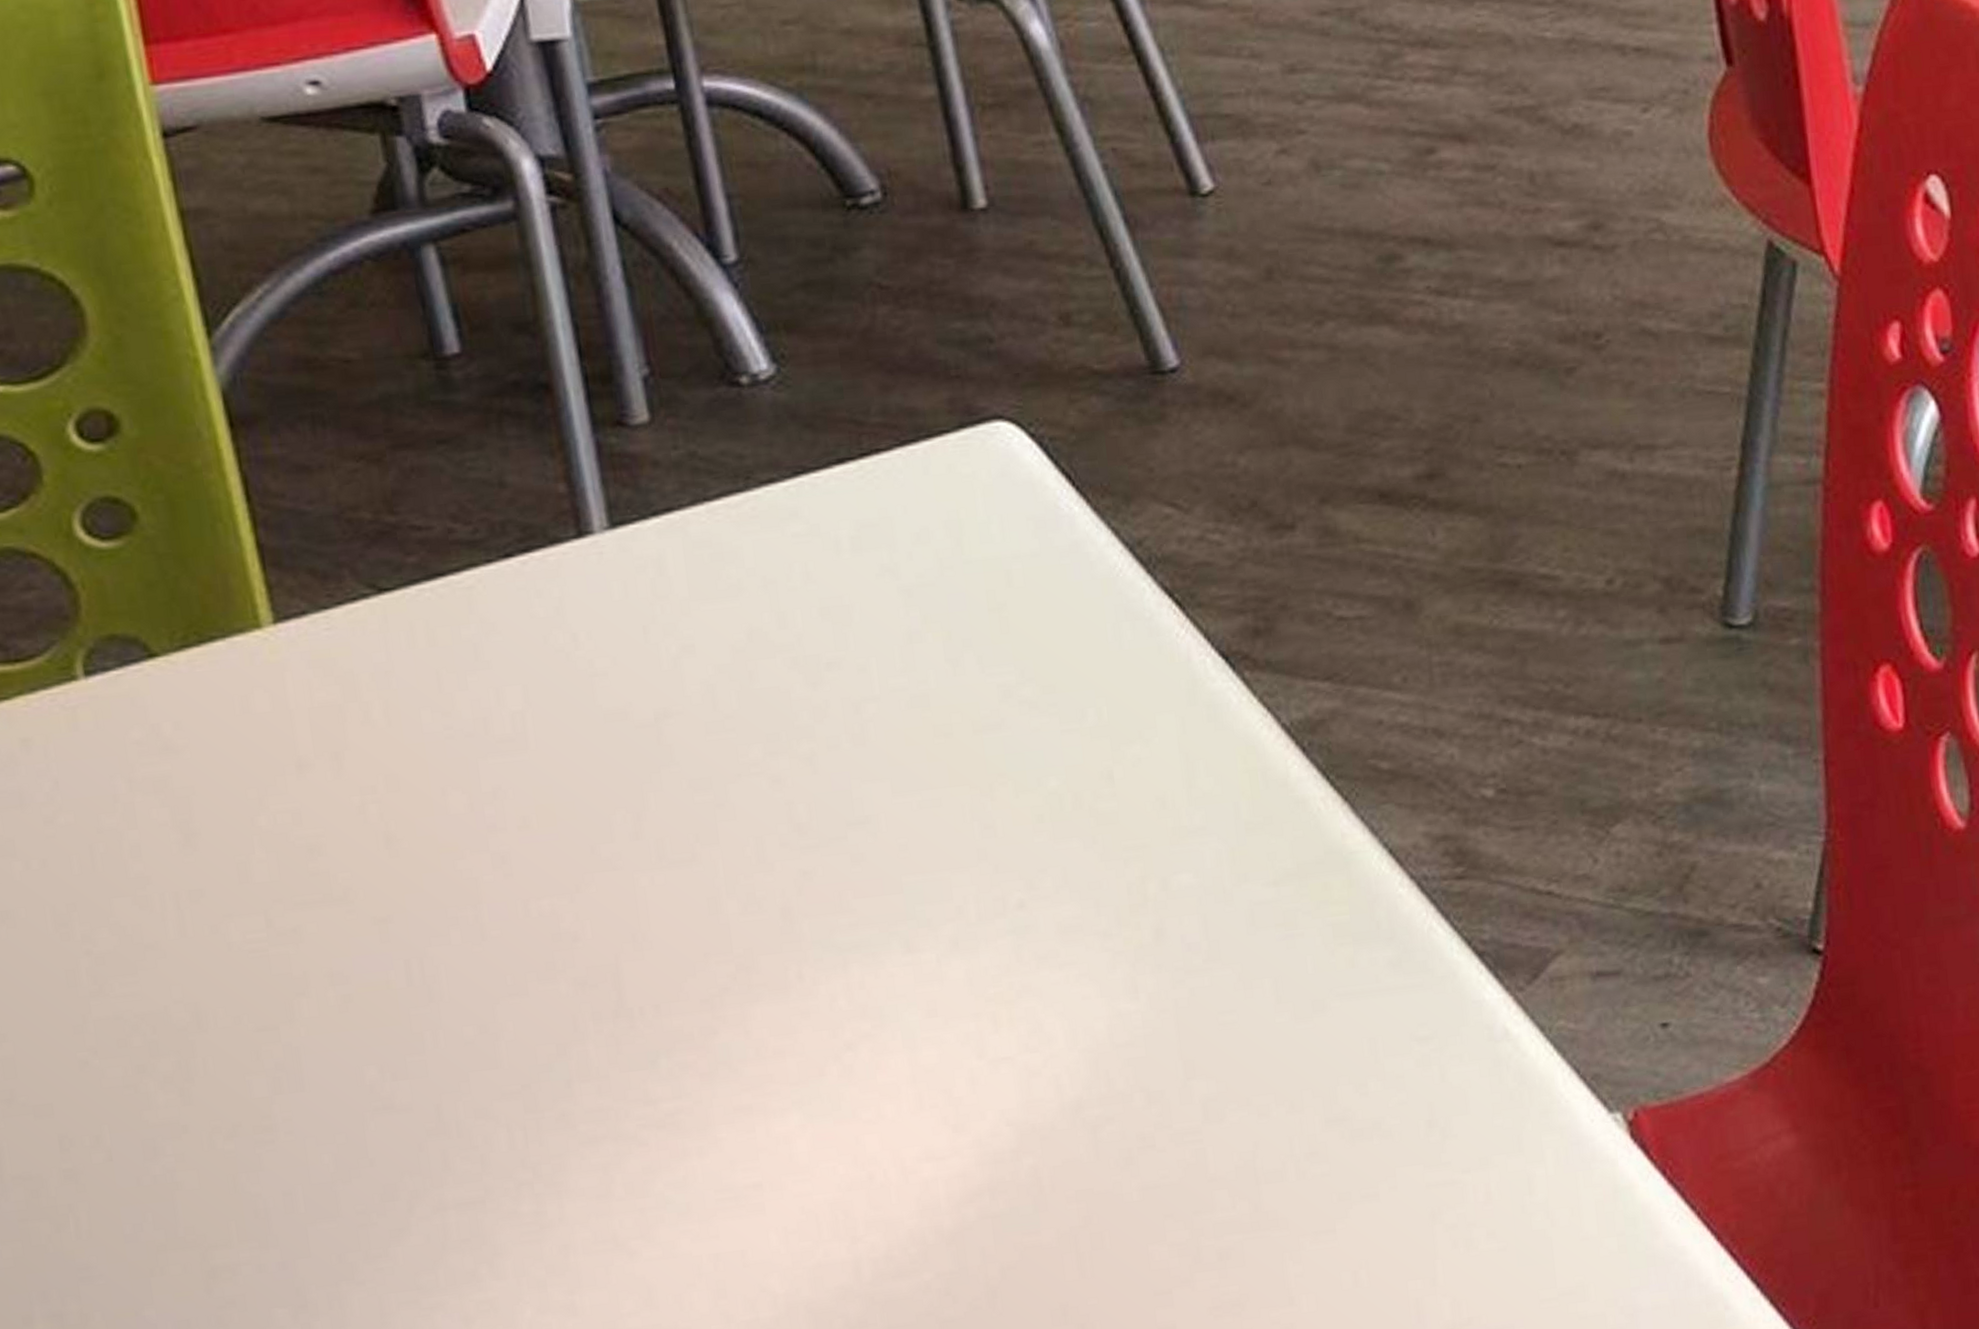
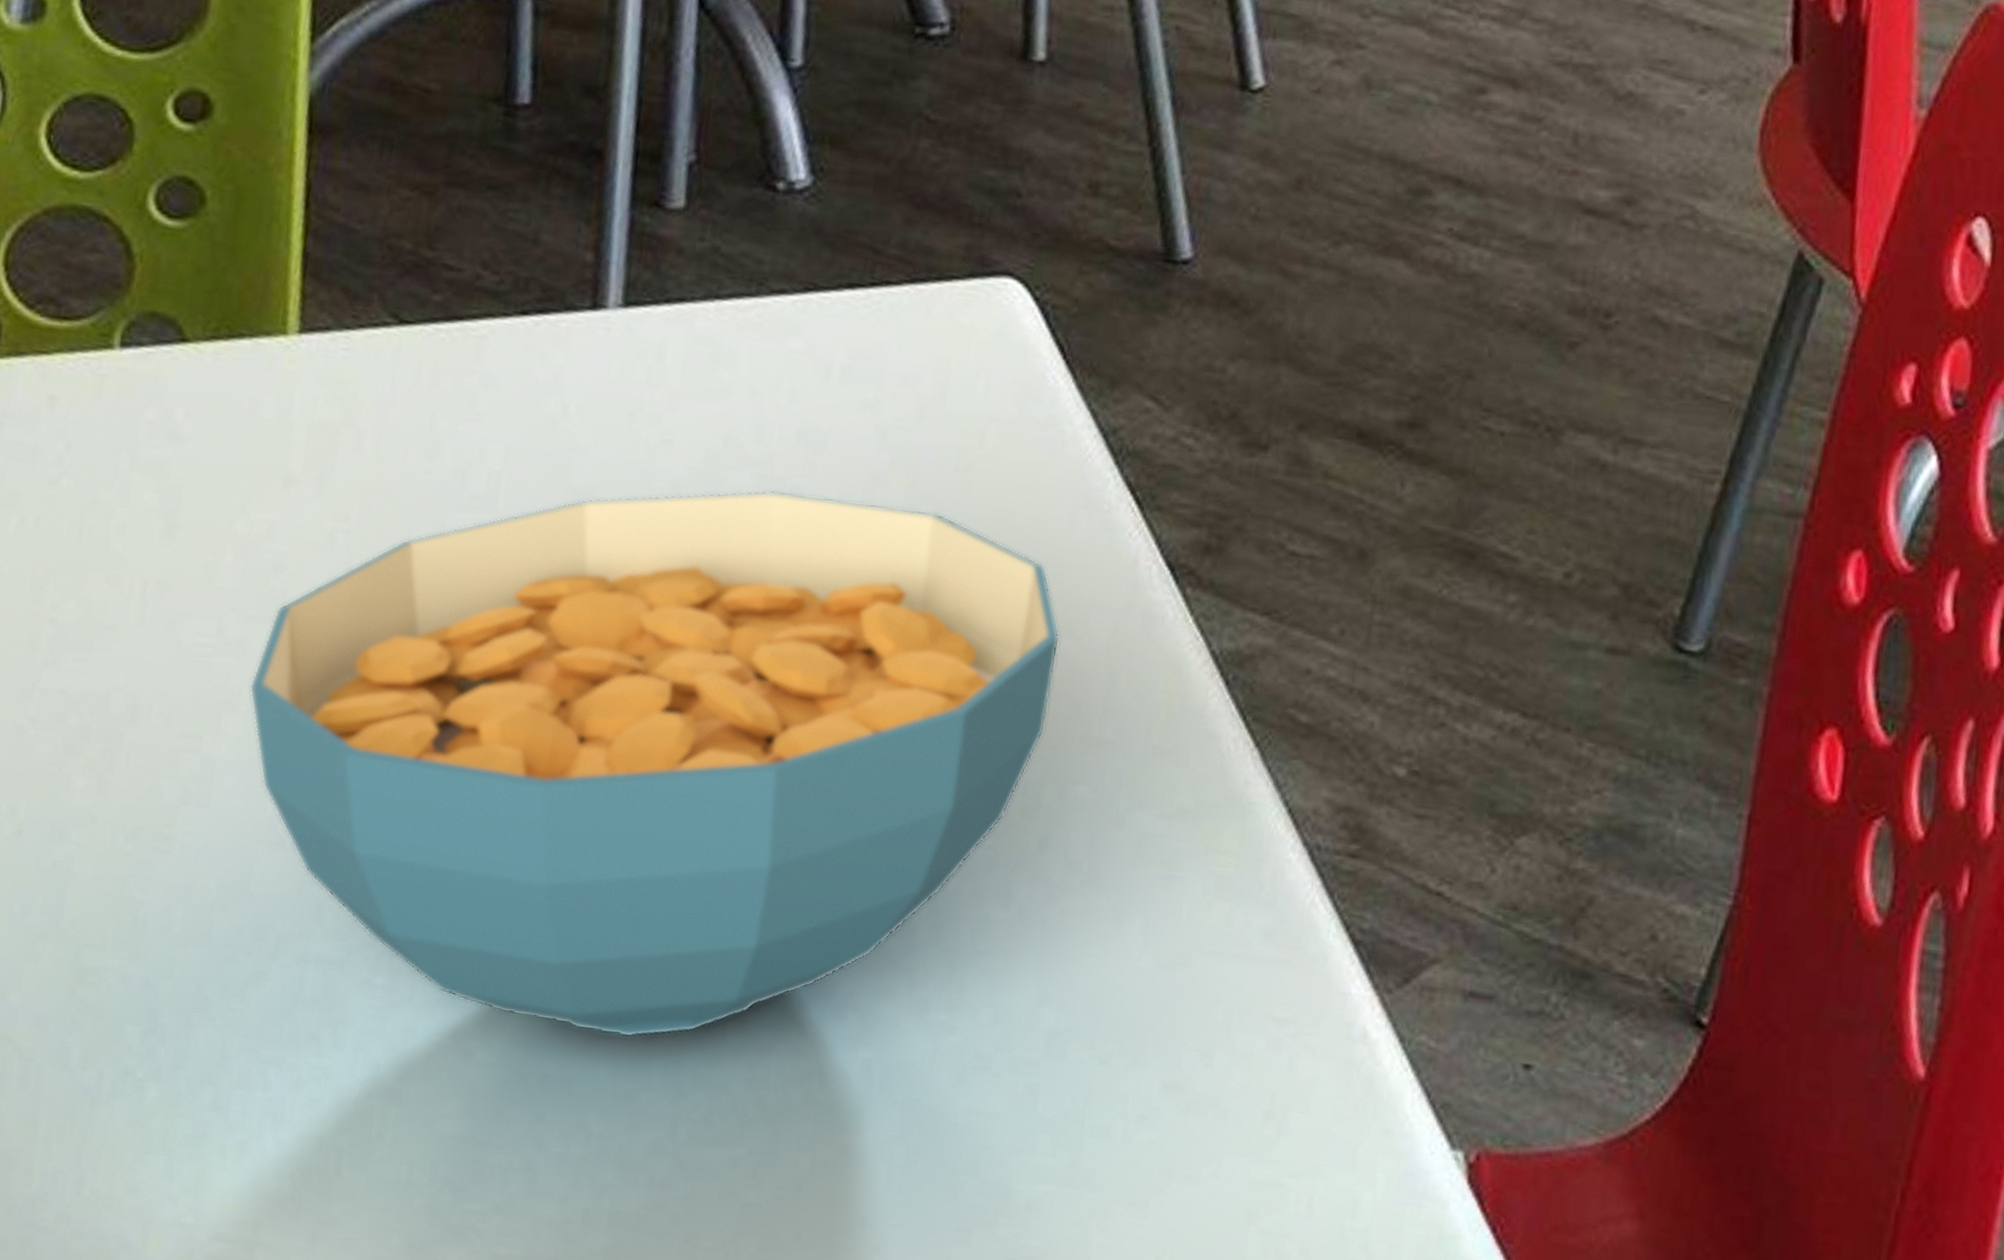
cereal bowl: none [314,655,1136,1209] -> present [249,489,1061,1038]

